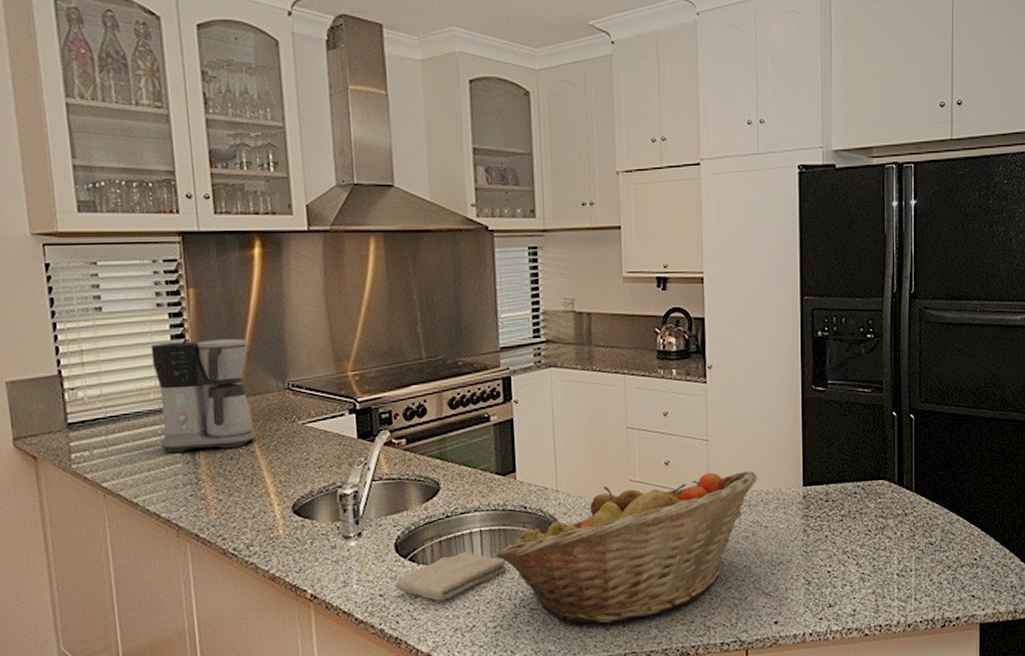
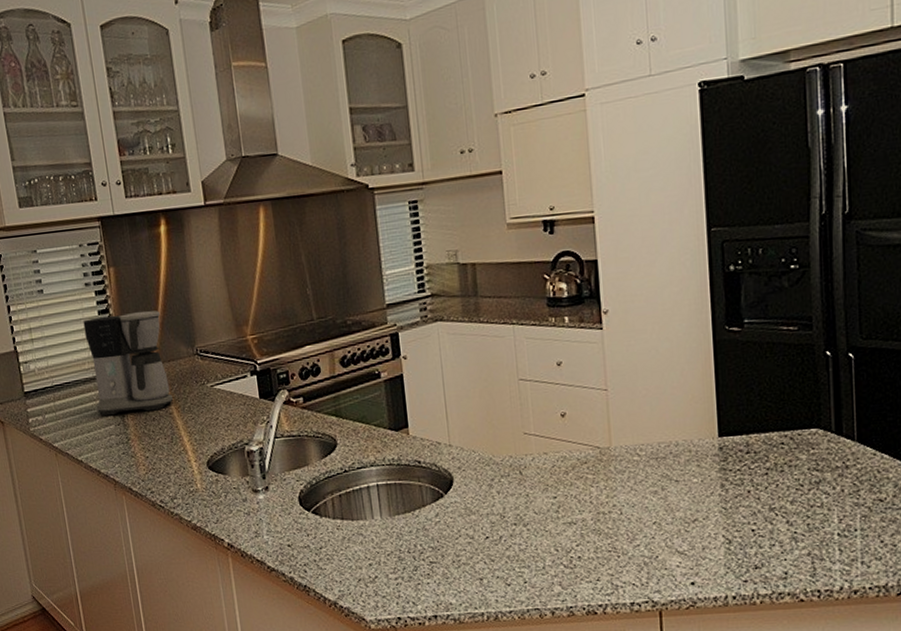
washcloth: present [395,551,507,601] -> none [301,505,405,552]
fruit basket: present [496,471,758,624] -> none [393,421,665,579]

